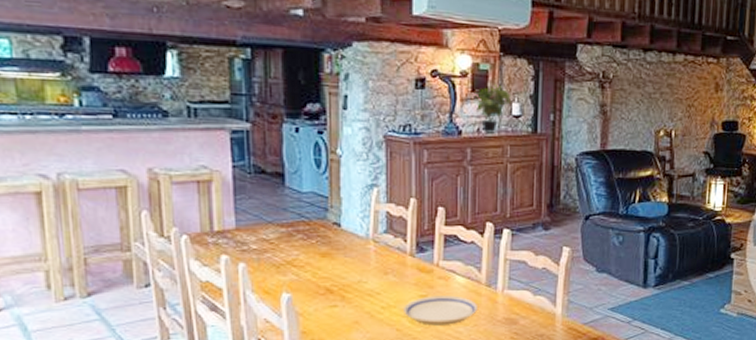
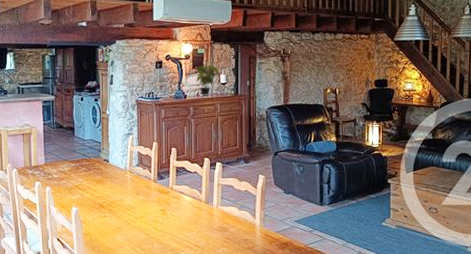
plate: present [404,295,477,326] -> none [150,210,199,231]

